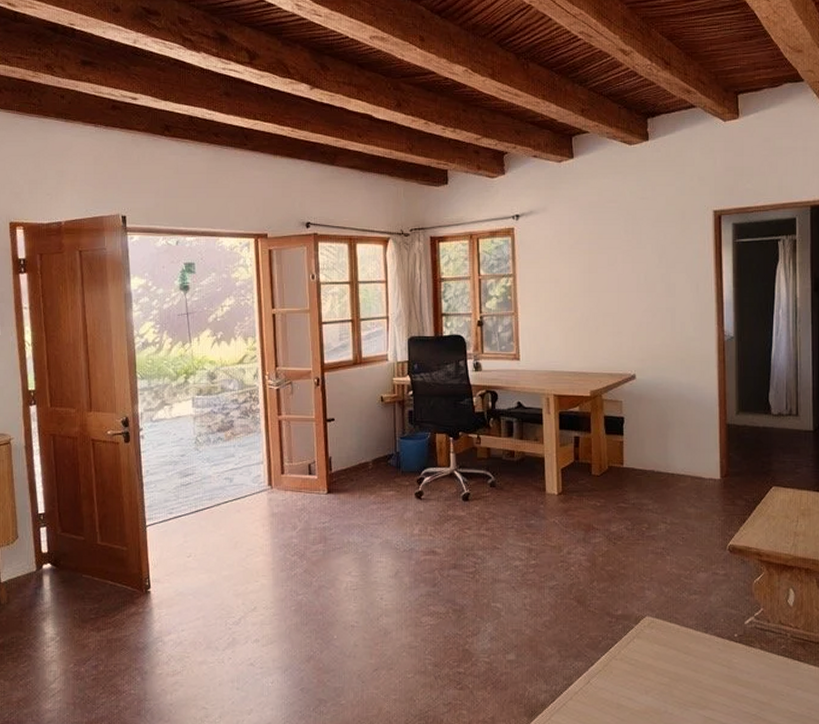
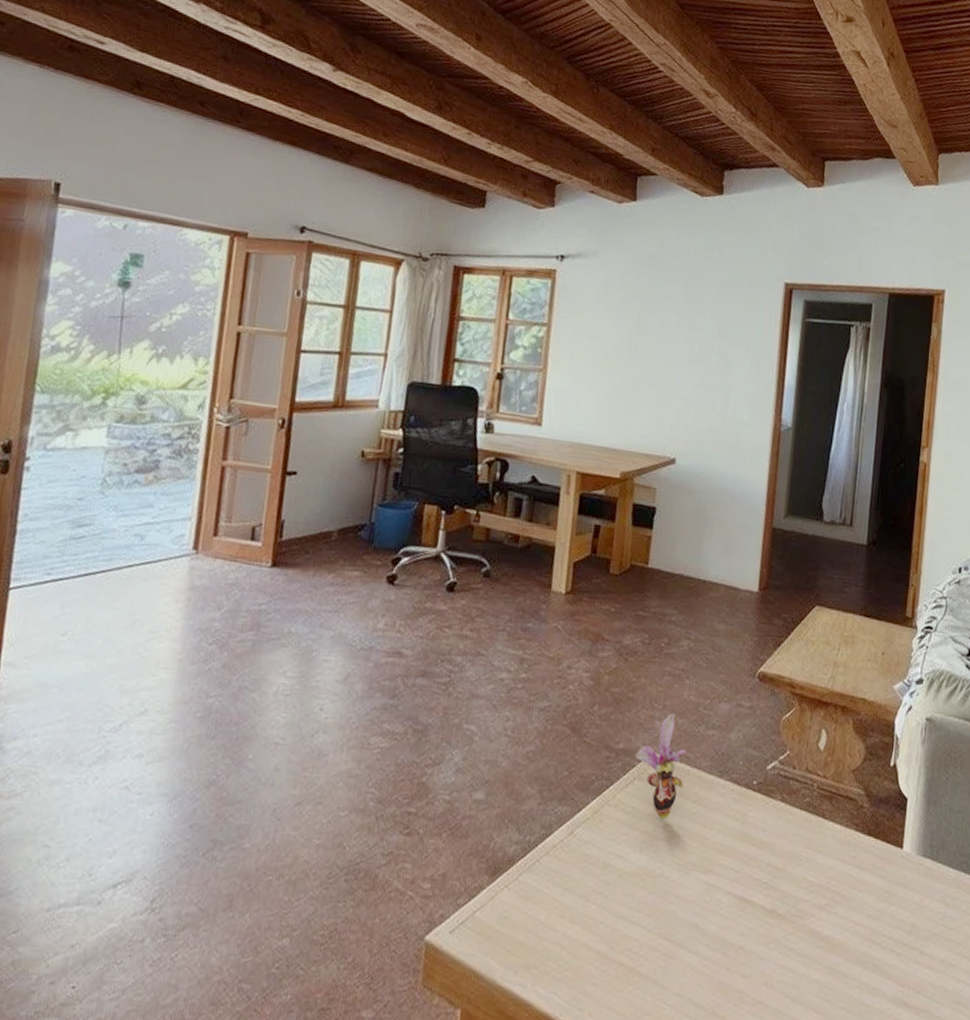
flower: none [632,583,675,669] -> present [635,712,687,820]

